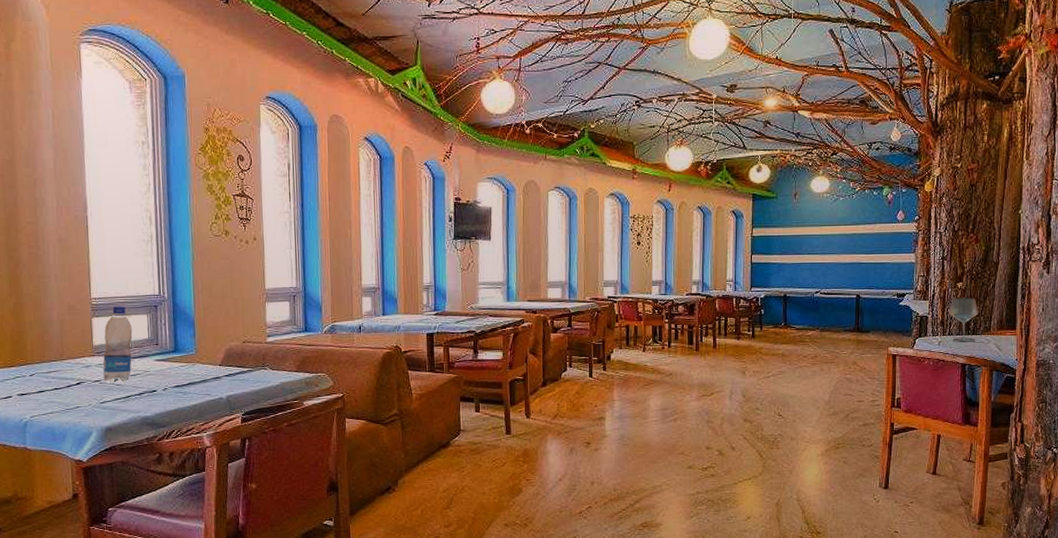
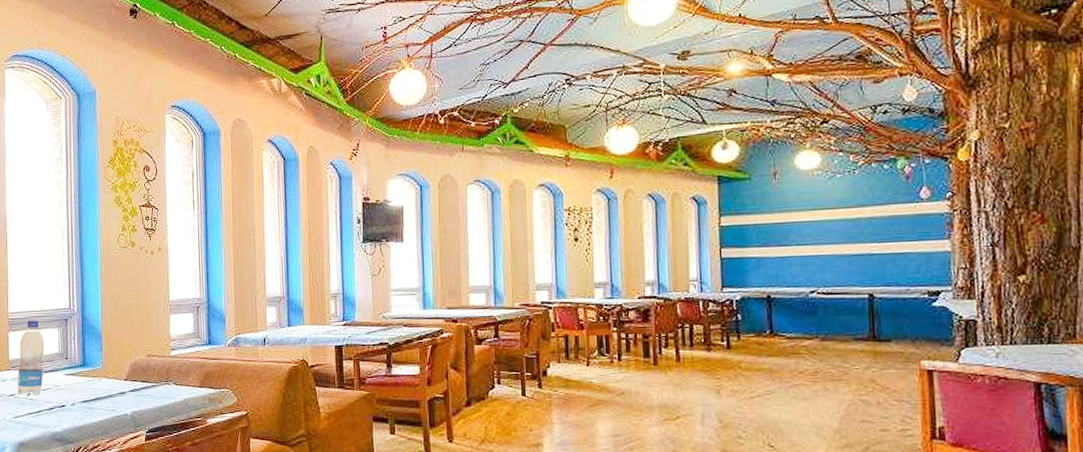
wine glass: present [949,297,979,342] -> none [1008,294,1055,354]

